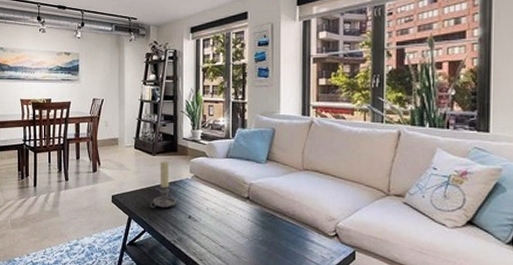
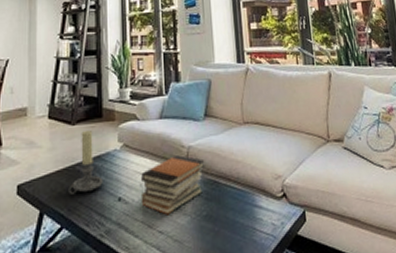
book stack: none [207,189,263,235] -> present [140,155,204,215]

